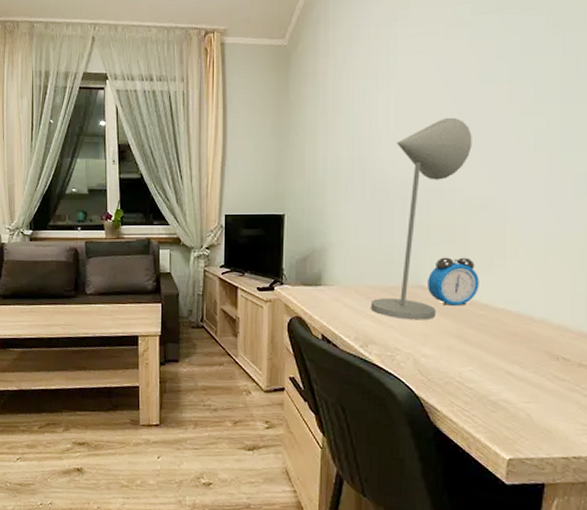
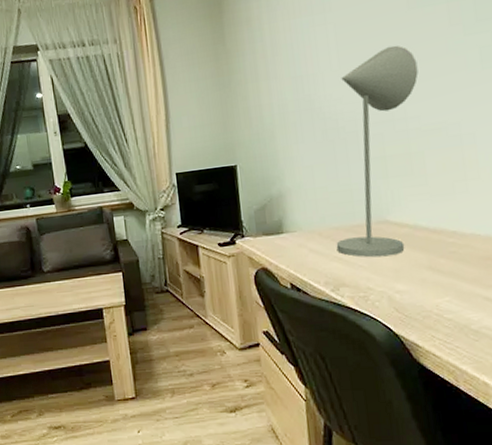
alarm clock: present [428,257,479,306] -> none [391,185,445,238]

